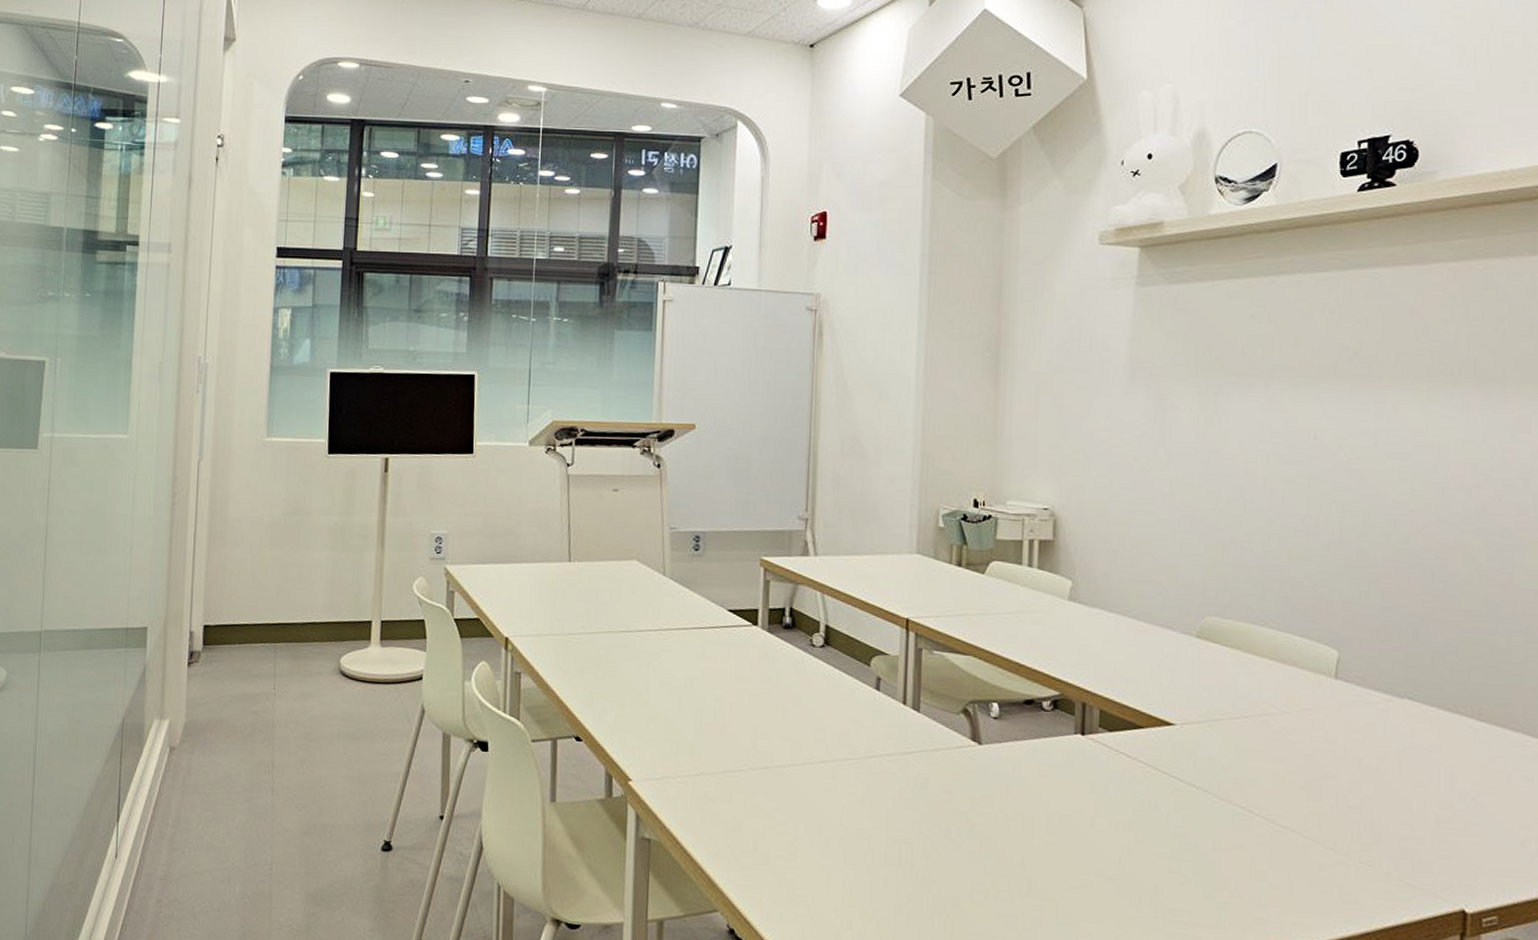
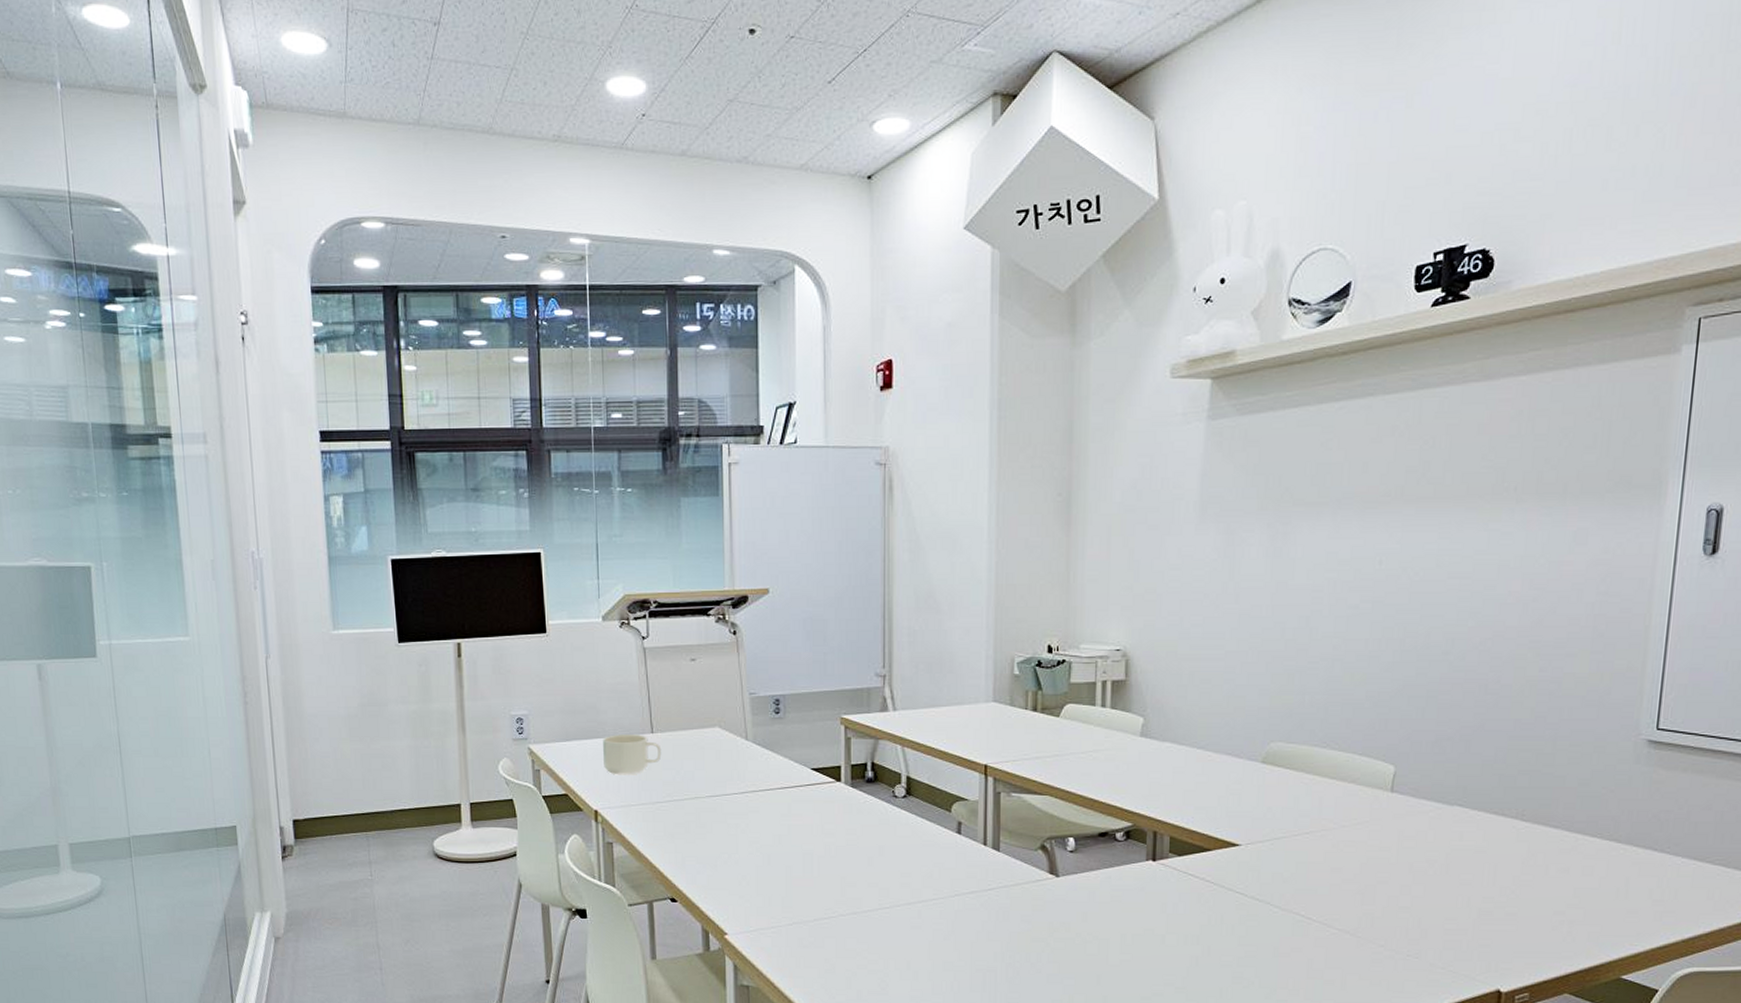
cup: none [518,560,578,604] -> present [603,735,662,775]

